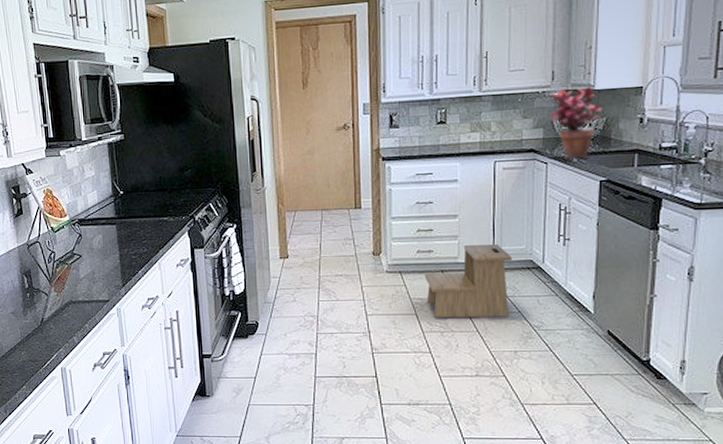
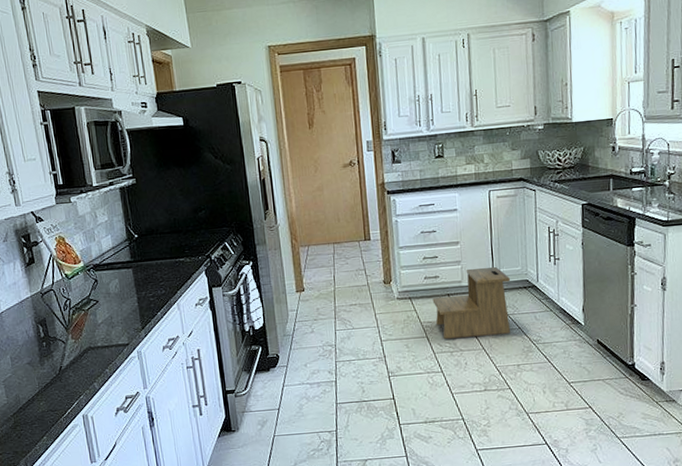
potted plant: present [550,87,602,160] -> none [534,120,580,186]

